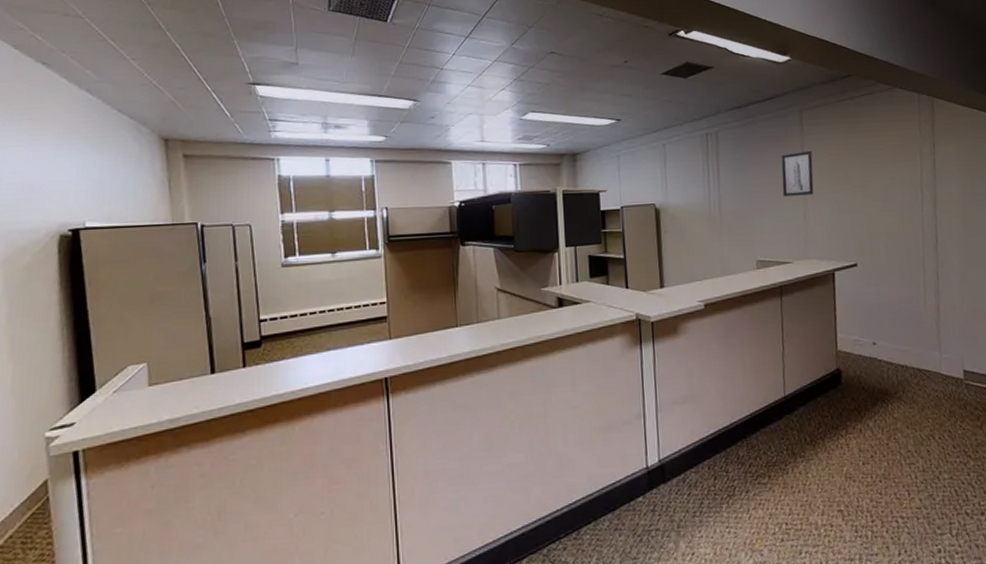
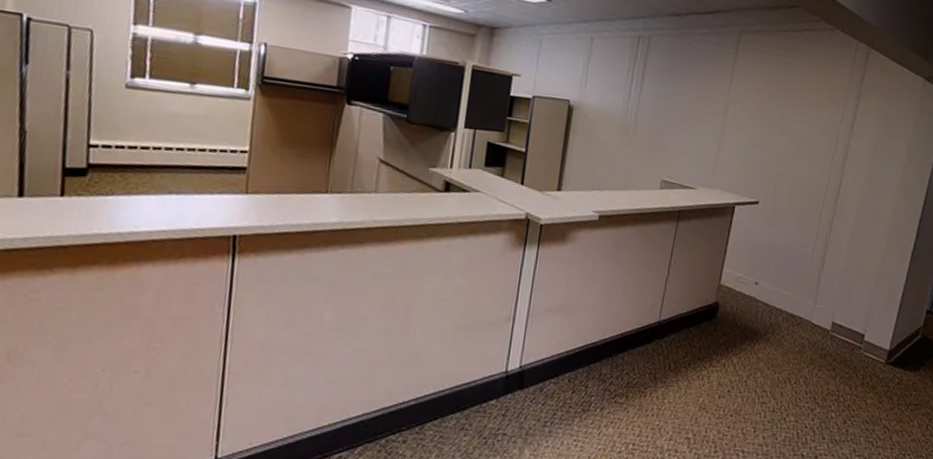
wall art: present [781,150,814,196] -> none [702,75,741,123]

